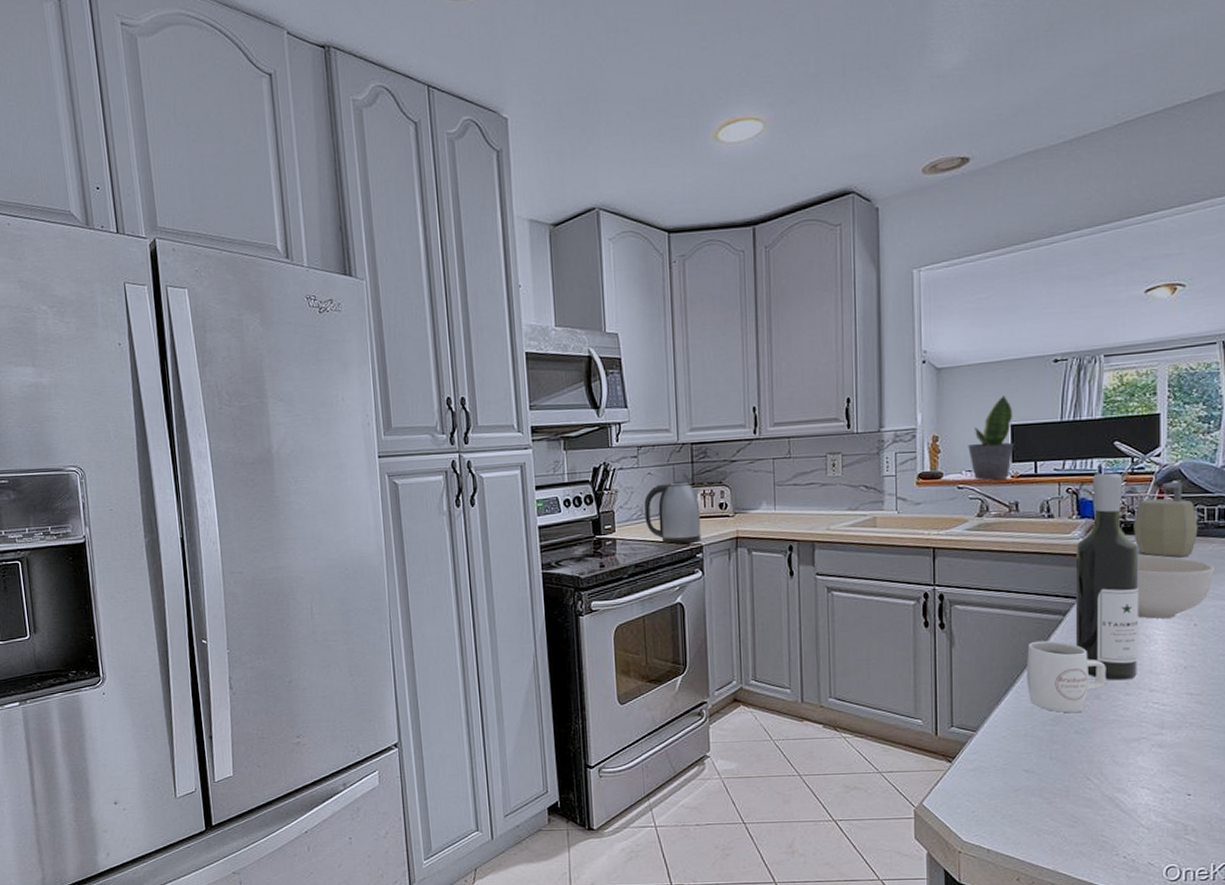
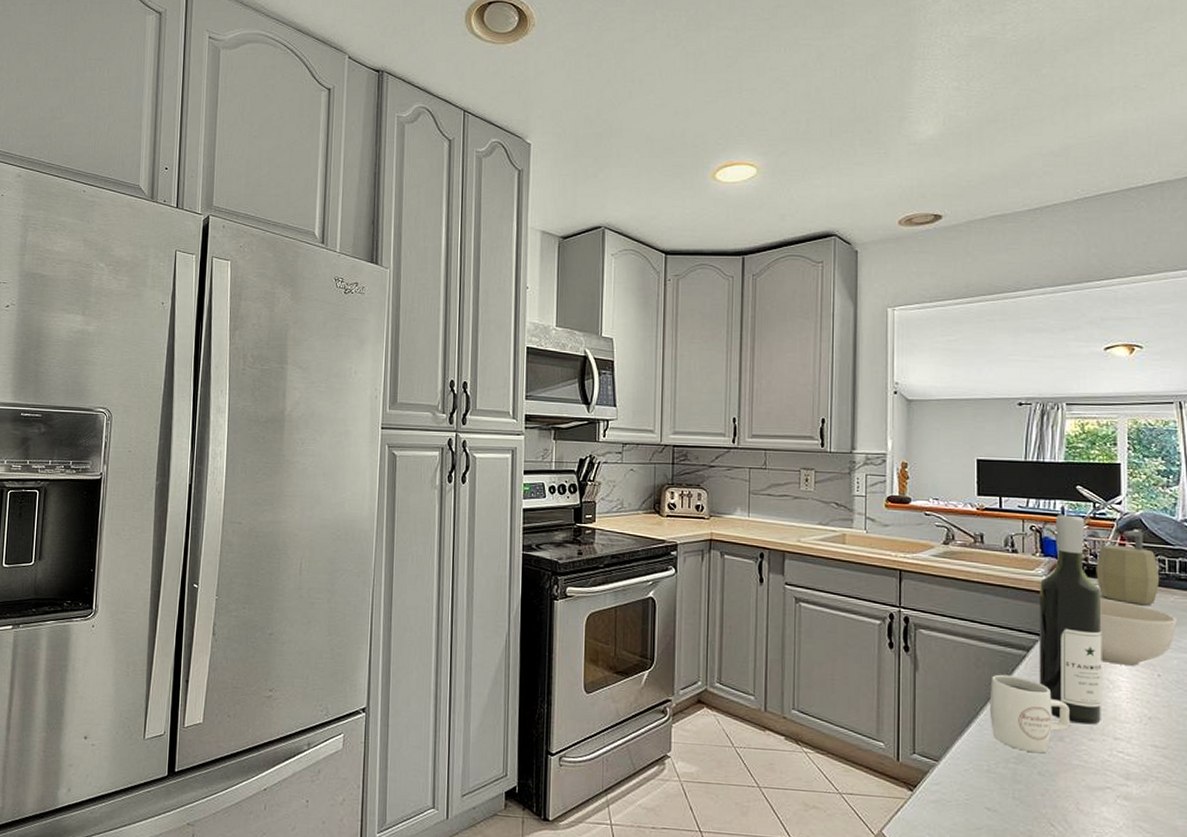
kettle: present [644,480,701,544] -> none [624,479,678,540]
potted plant: present [968,395,1015,481] -> none [935,431,981,511]

